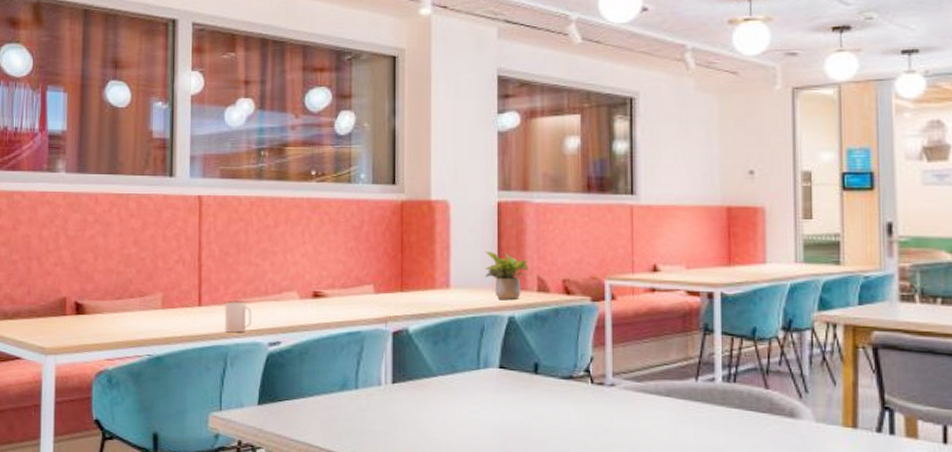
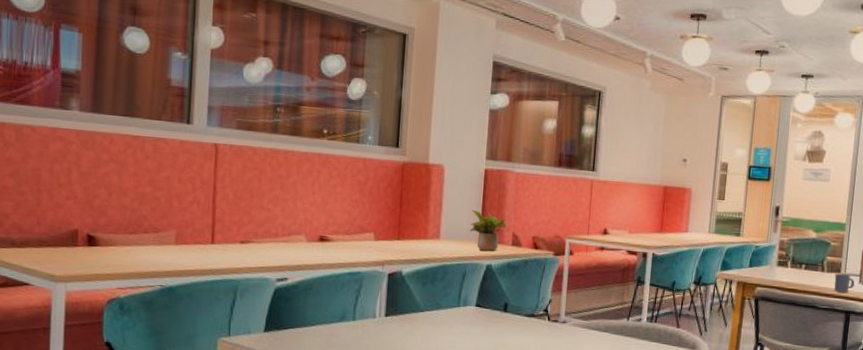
mug: present [224,301,252,333] -> none [235,241,262,269]

